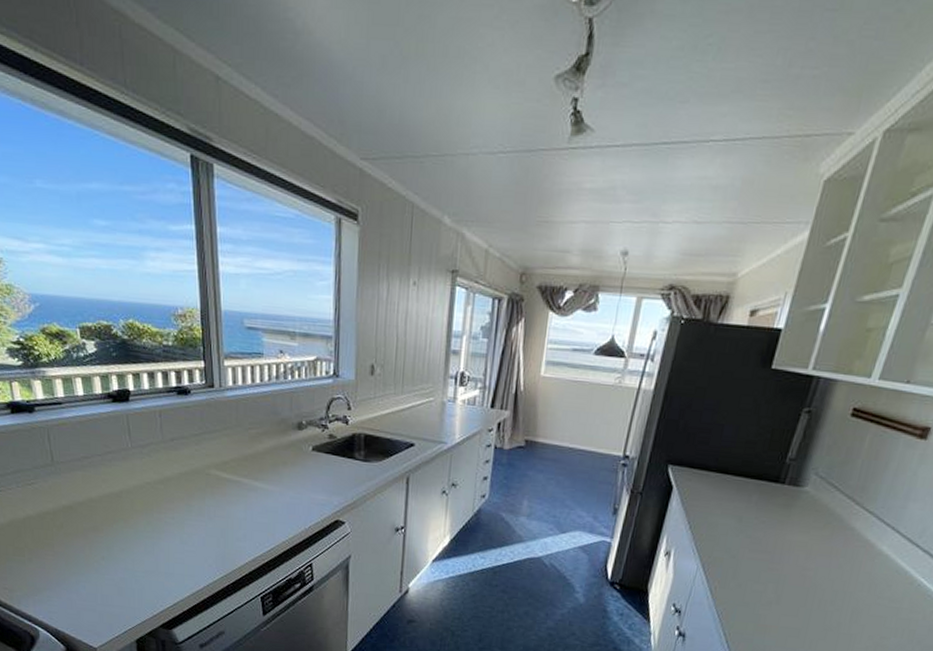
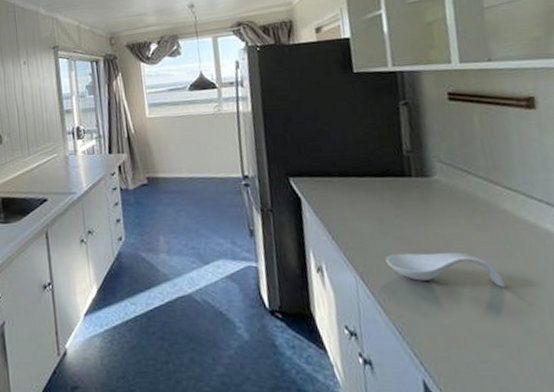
spoon rest: none [730,551,825,593] -> present [385,252,506,288]

